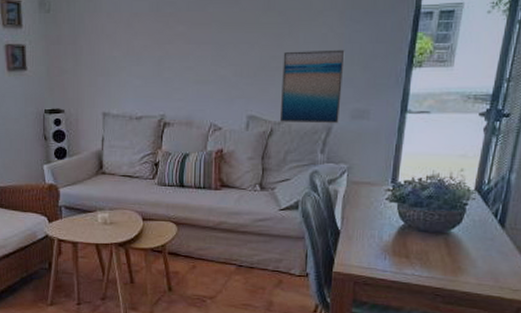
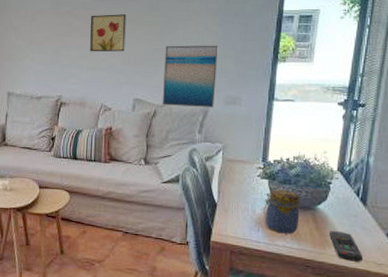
wall art: none [195,15,238,62] -> present [90,14,126,52]
jar: none [390,213,432,262] -> present [262,189,300,234]
remote control: none [462,256,497,289] -> present [329,231,363,262]

